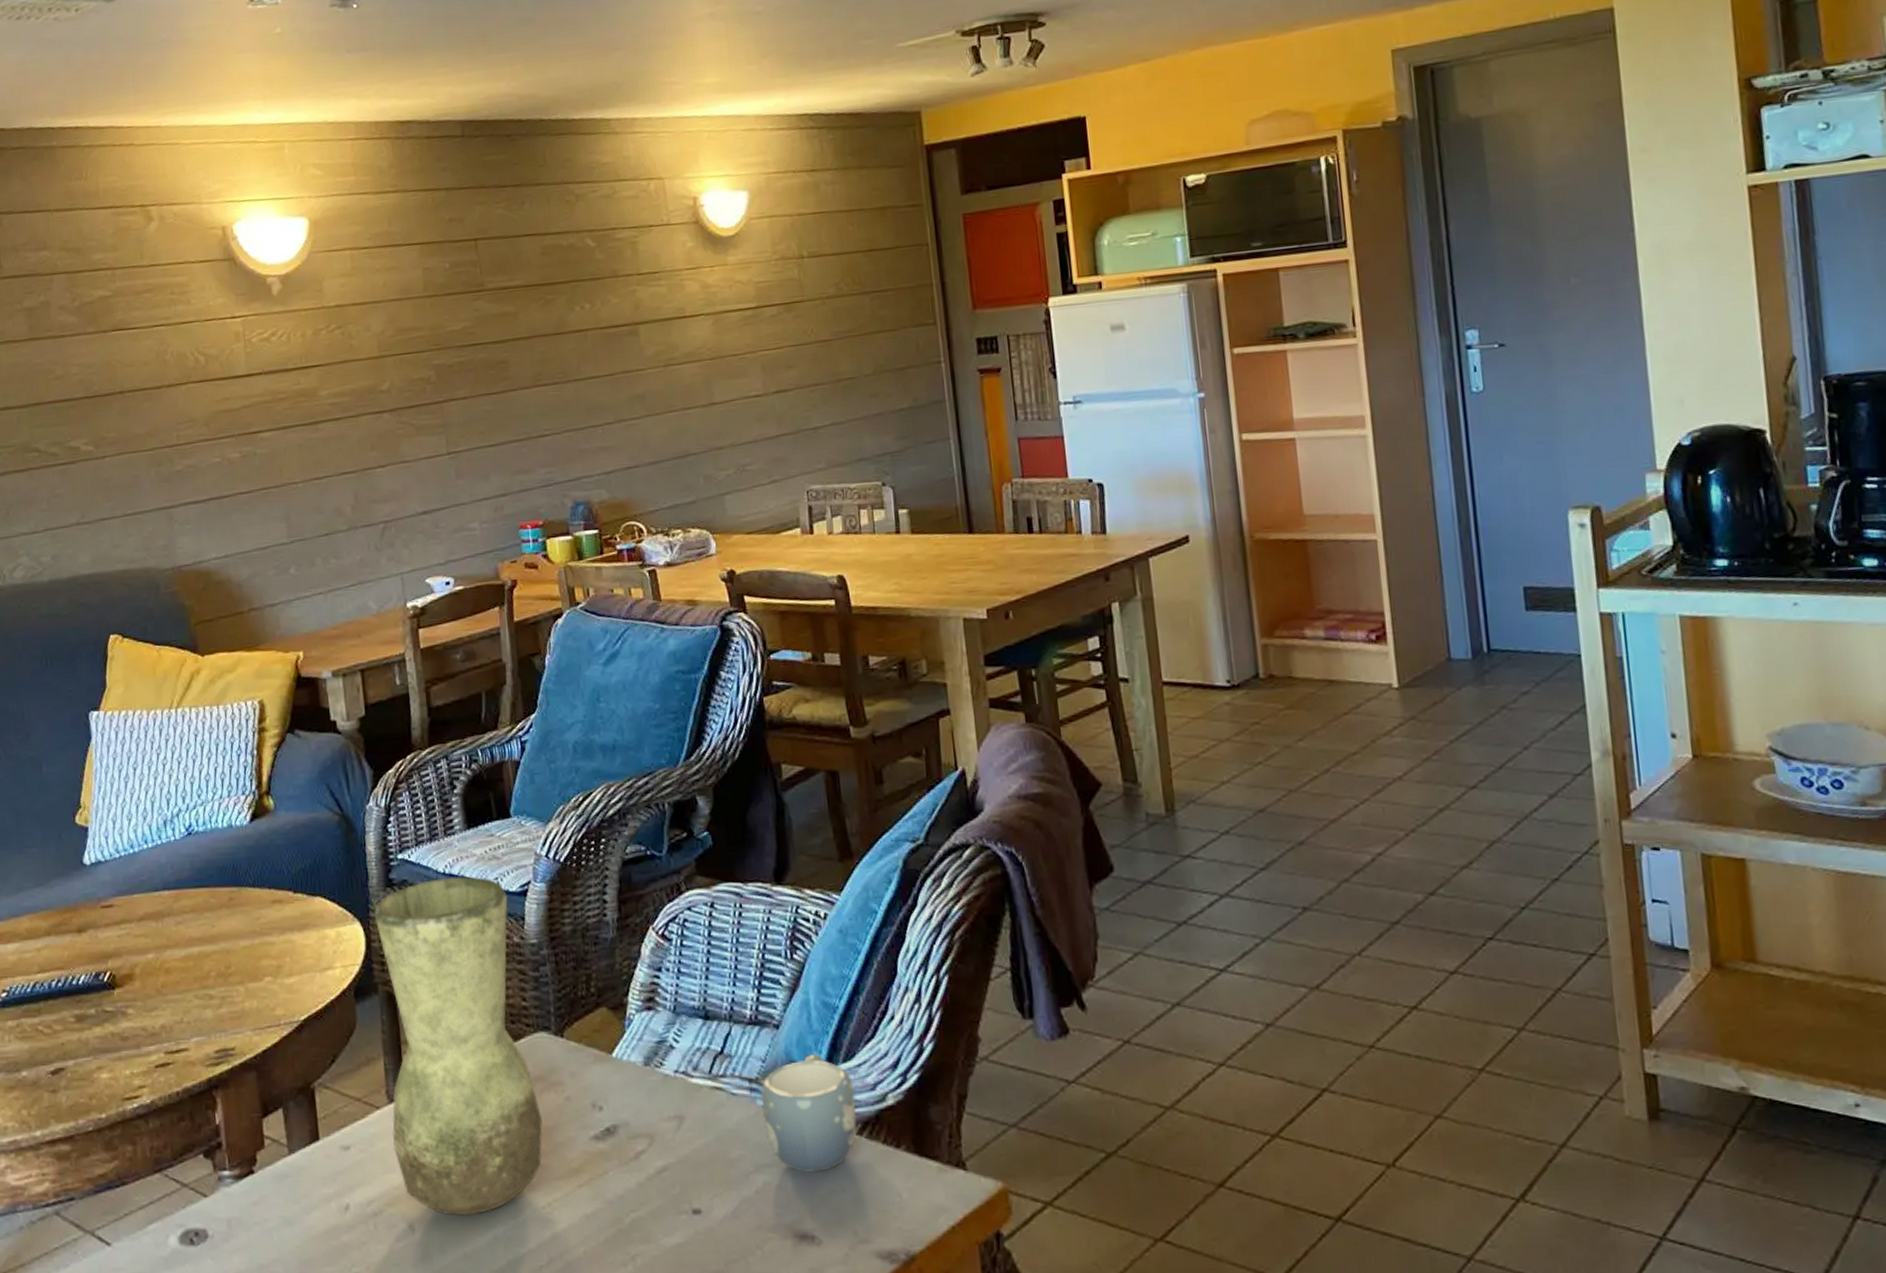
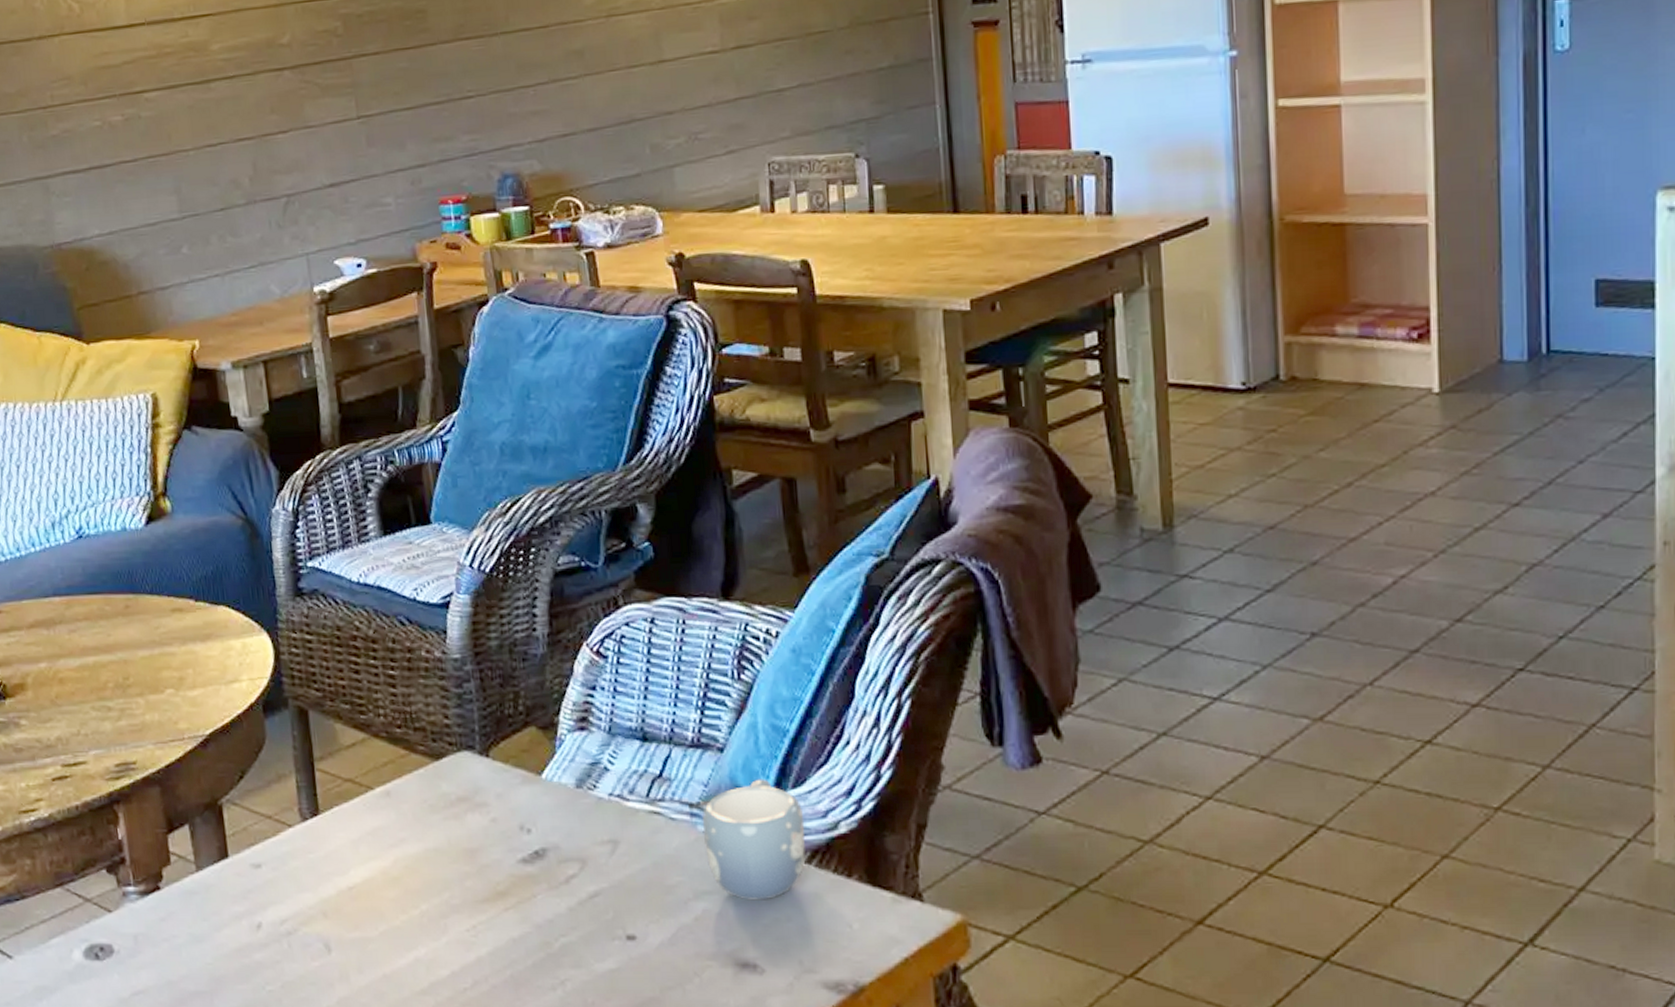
vase: present [374,876,543,1216] -> none [283,586,467,937]

